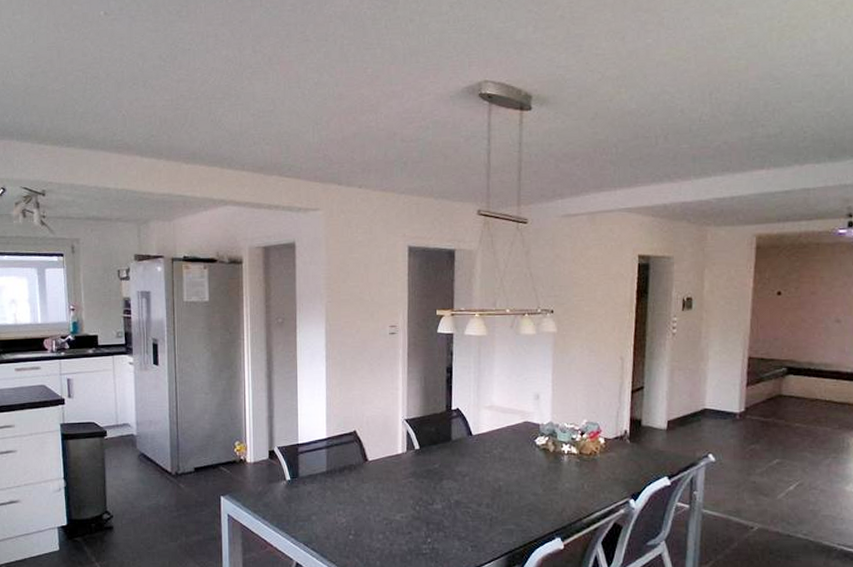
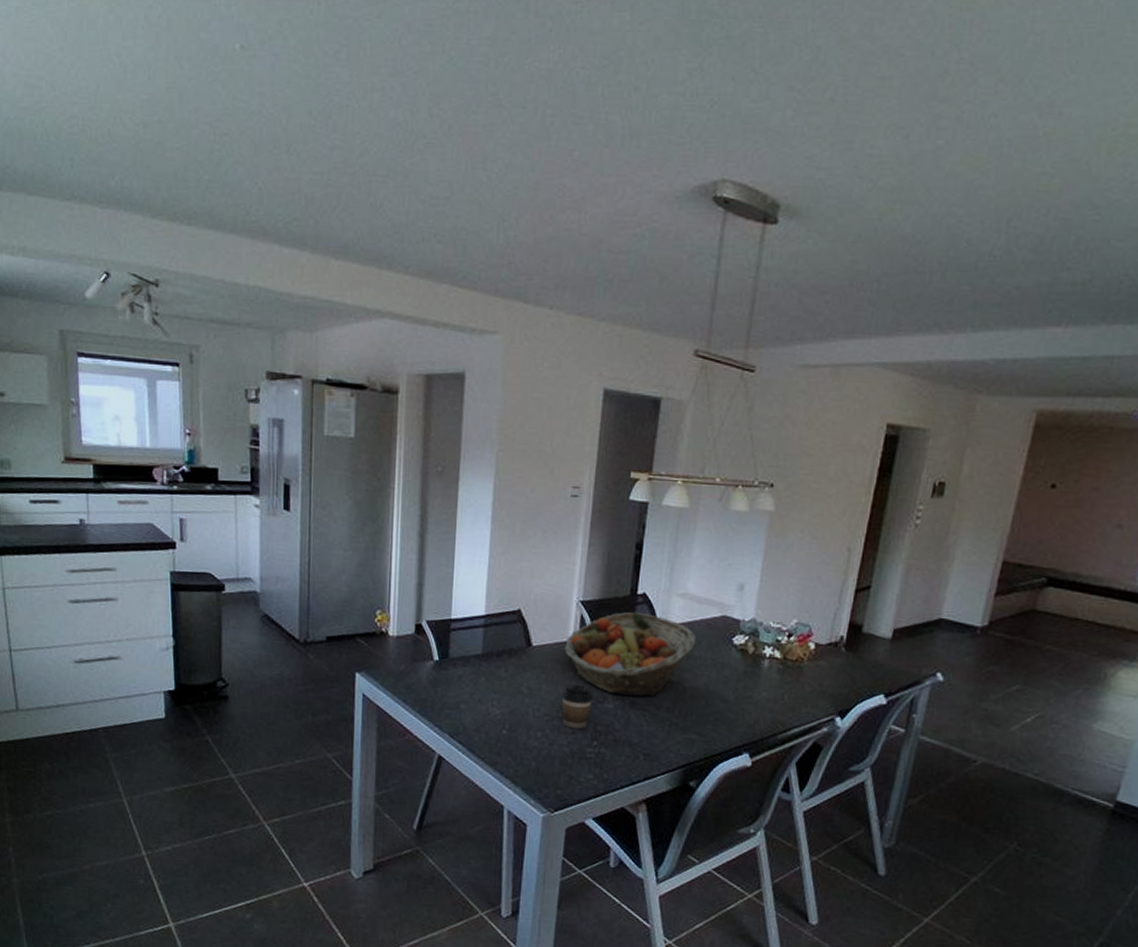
fruit basket: none [396,424,505,496] -> present [565,611,697,697]
coffee cup: none [397,490,424,529] -> present [561,684,593,730]

